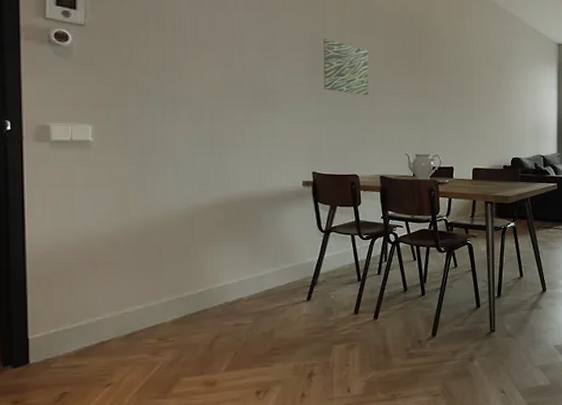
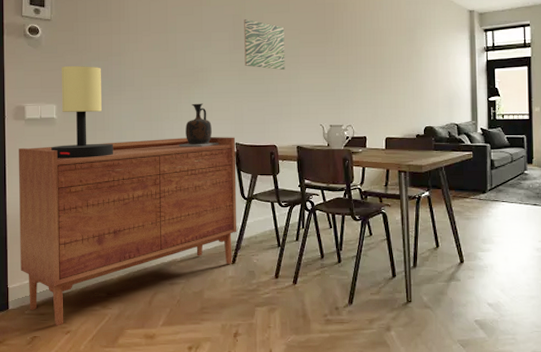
sideboard: none [42,165,313,379] -> present [19,137,237,326]
table lamp: none [86,81,167,188] -> present [51,66,114,159]
vase: none [246,128,294,176] -> present [178,103,219,147]

